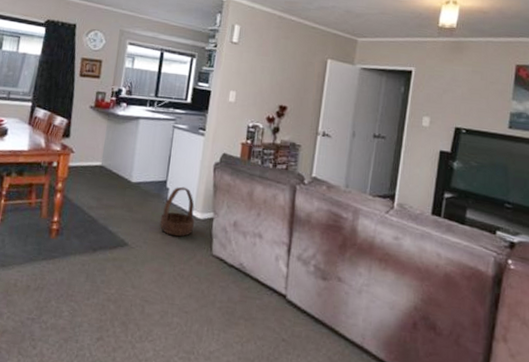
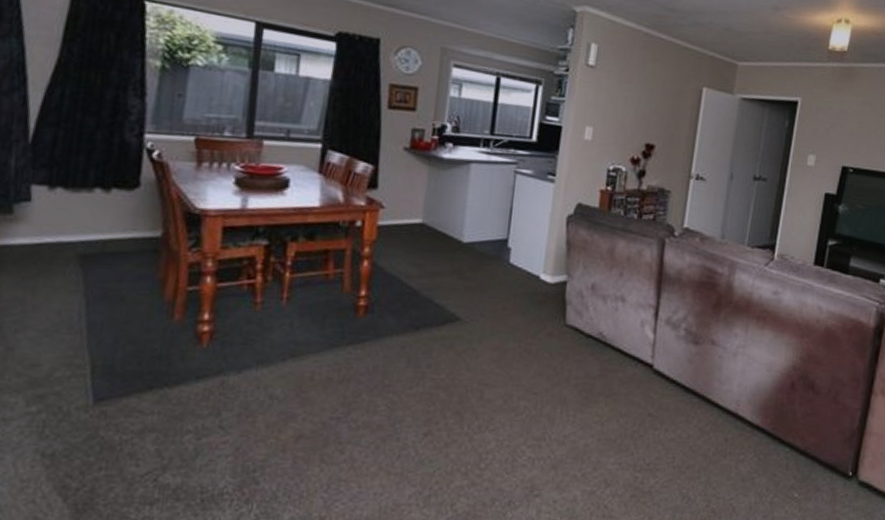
basket: present [159,186,195,237] -> none [500,245,544,306]

